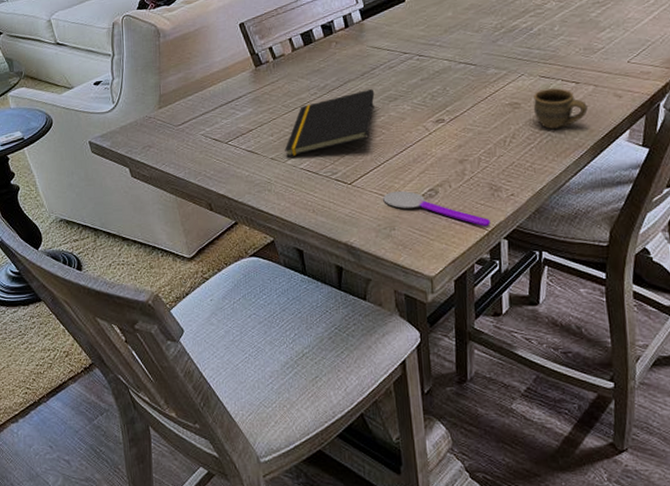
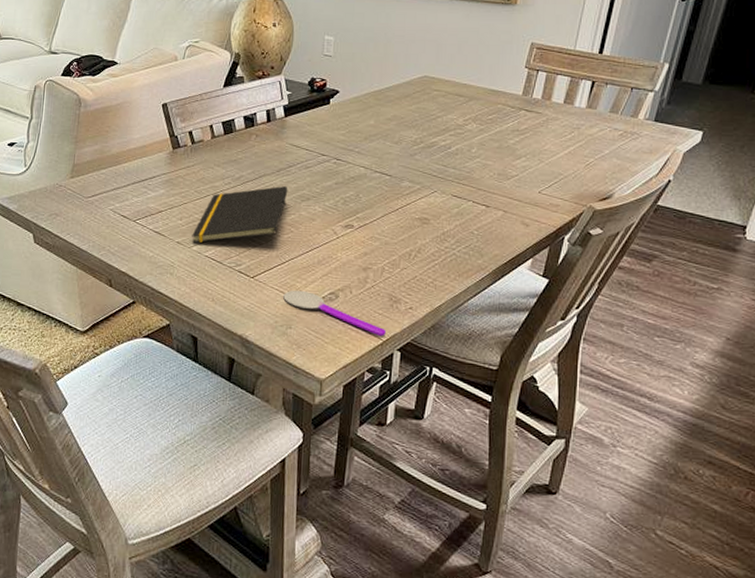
cup: present [533,88,588,129] -> none [442,208,495,248]

